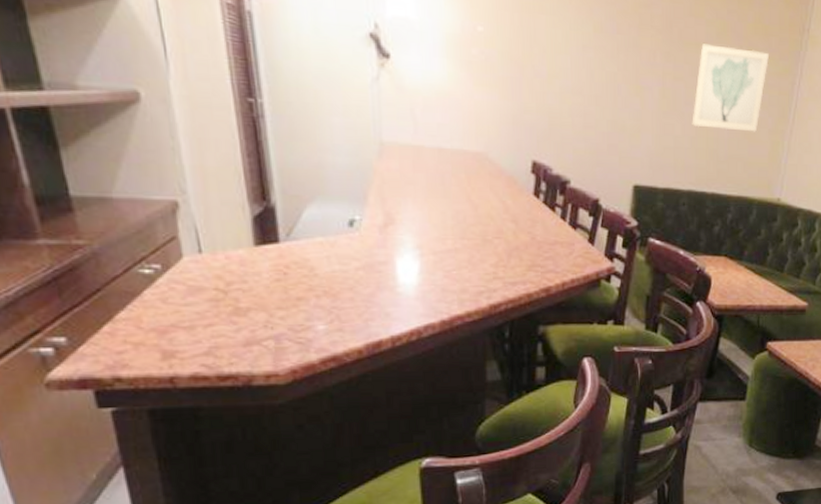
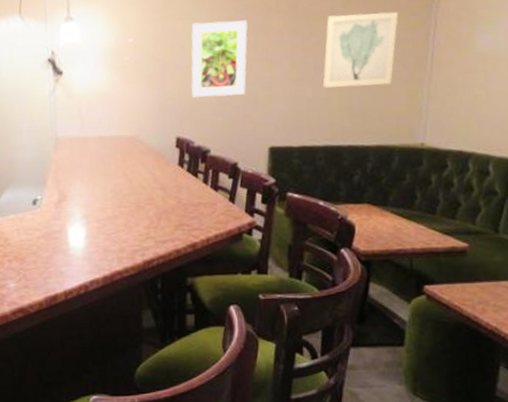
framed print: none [551,22,618,121] -> present [191,20,248,98]

